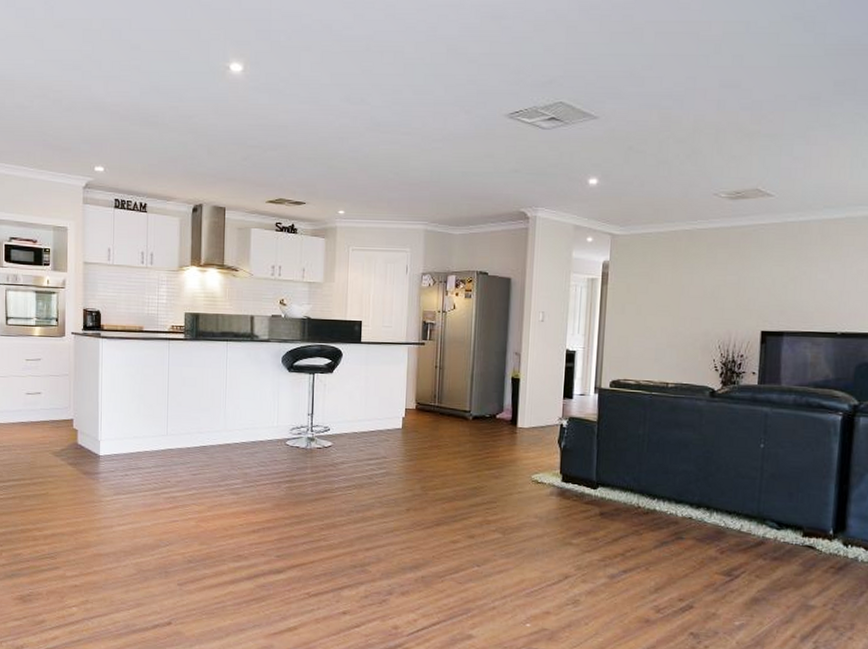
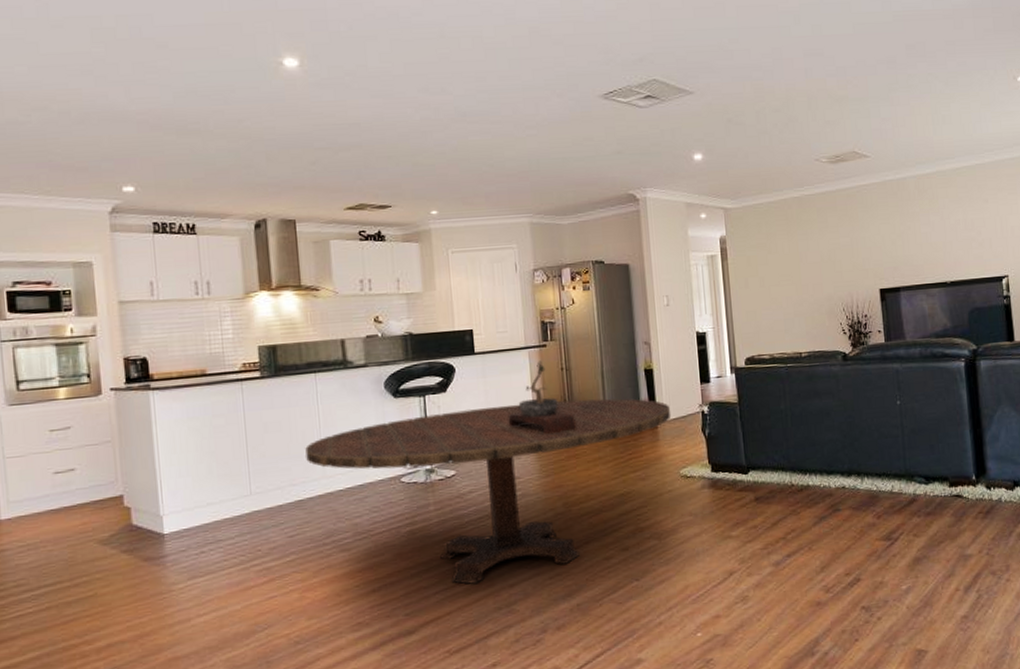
dining table: none [213,391,531,542] -> present [305,398,672,584]
bonsai tree: none [382,357,442,424] -> present [508,360,576,435]

